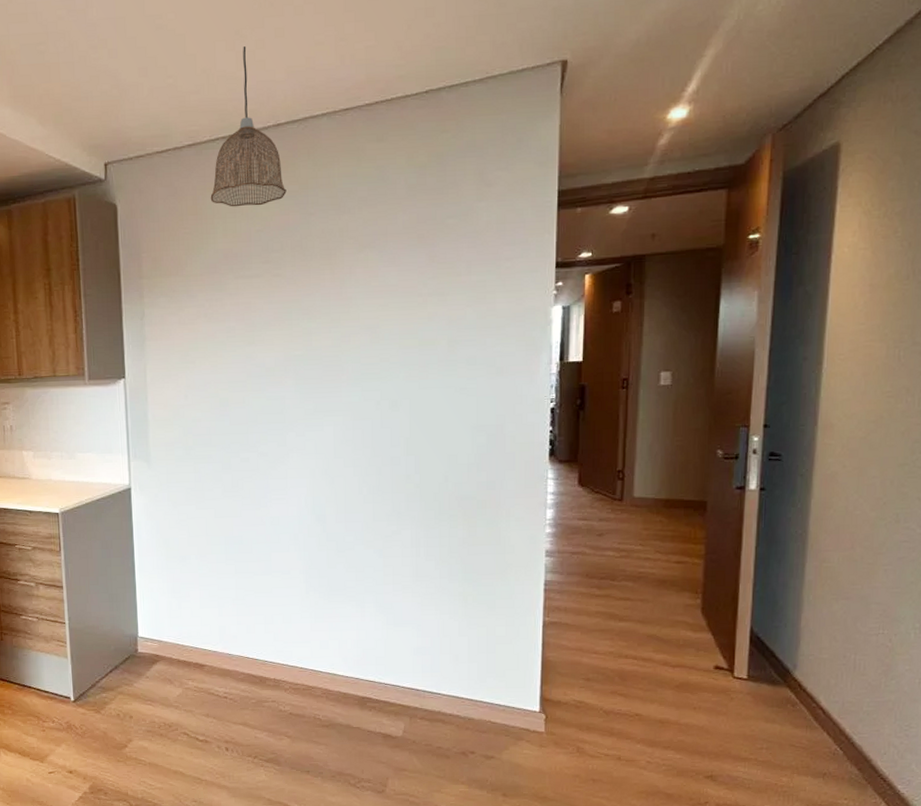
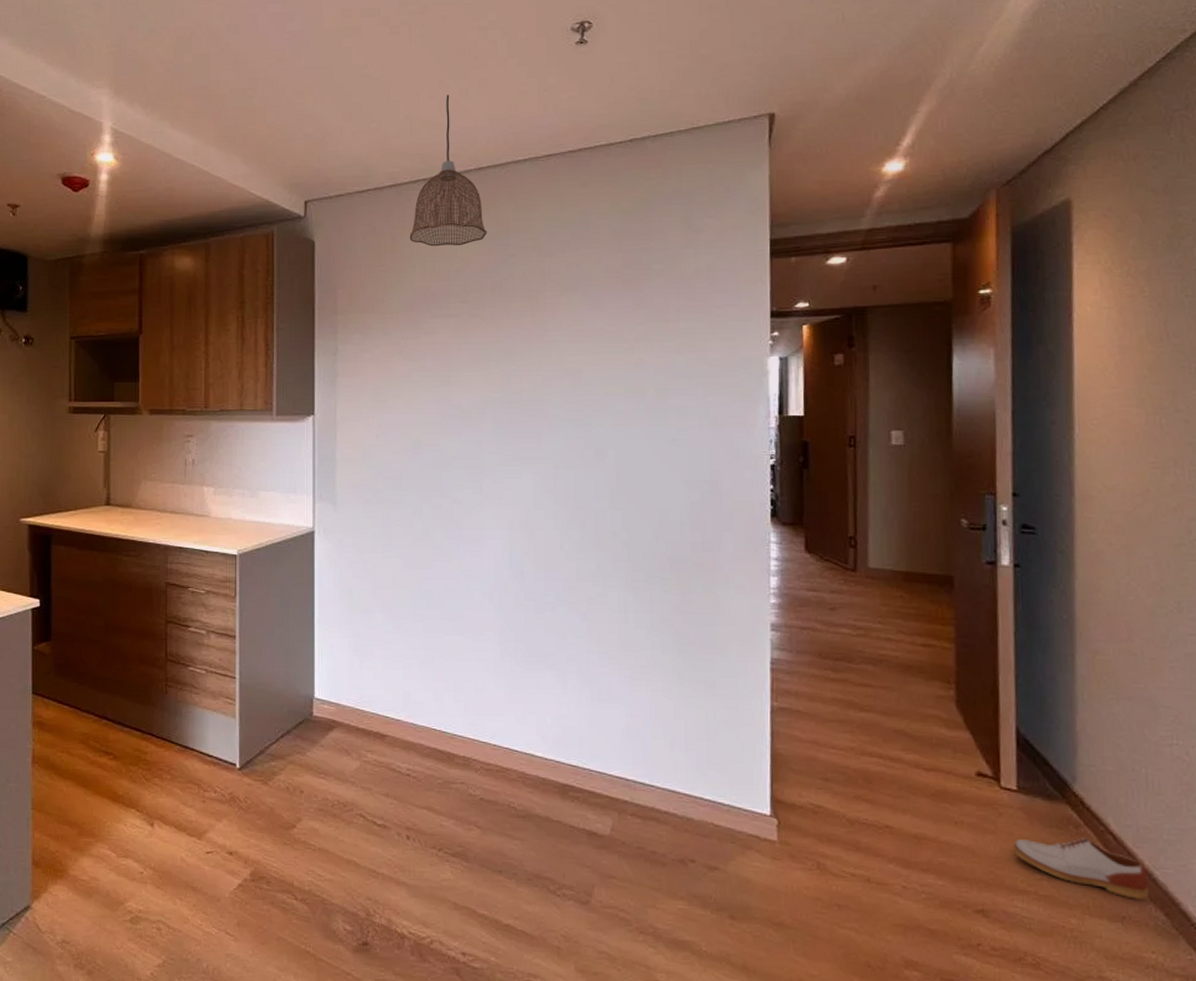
shoe: none [739,714,848,759] -> present [1012,838,1150,900]

